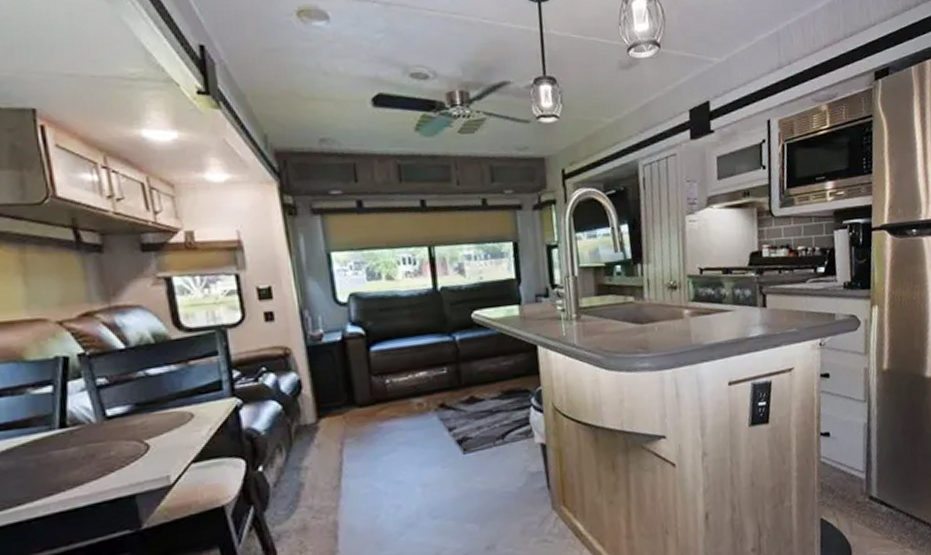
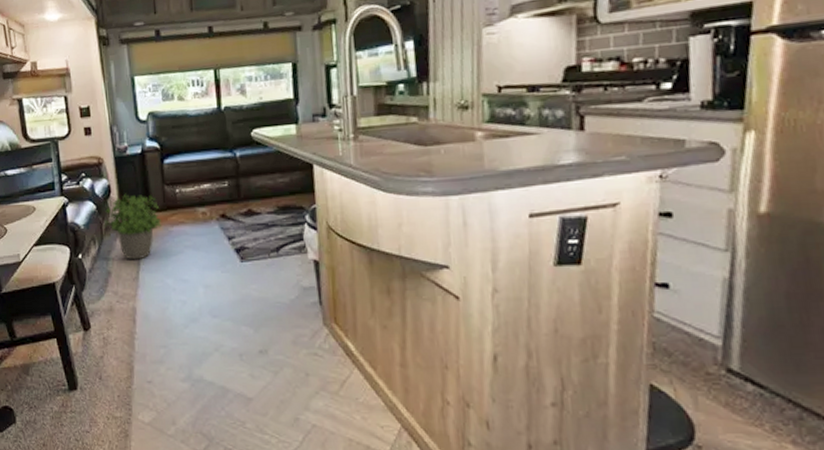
potted plant: none [293,387,369,466] -> present [103,193,161,260]

